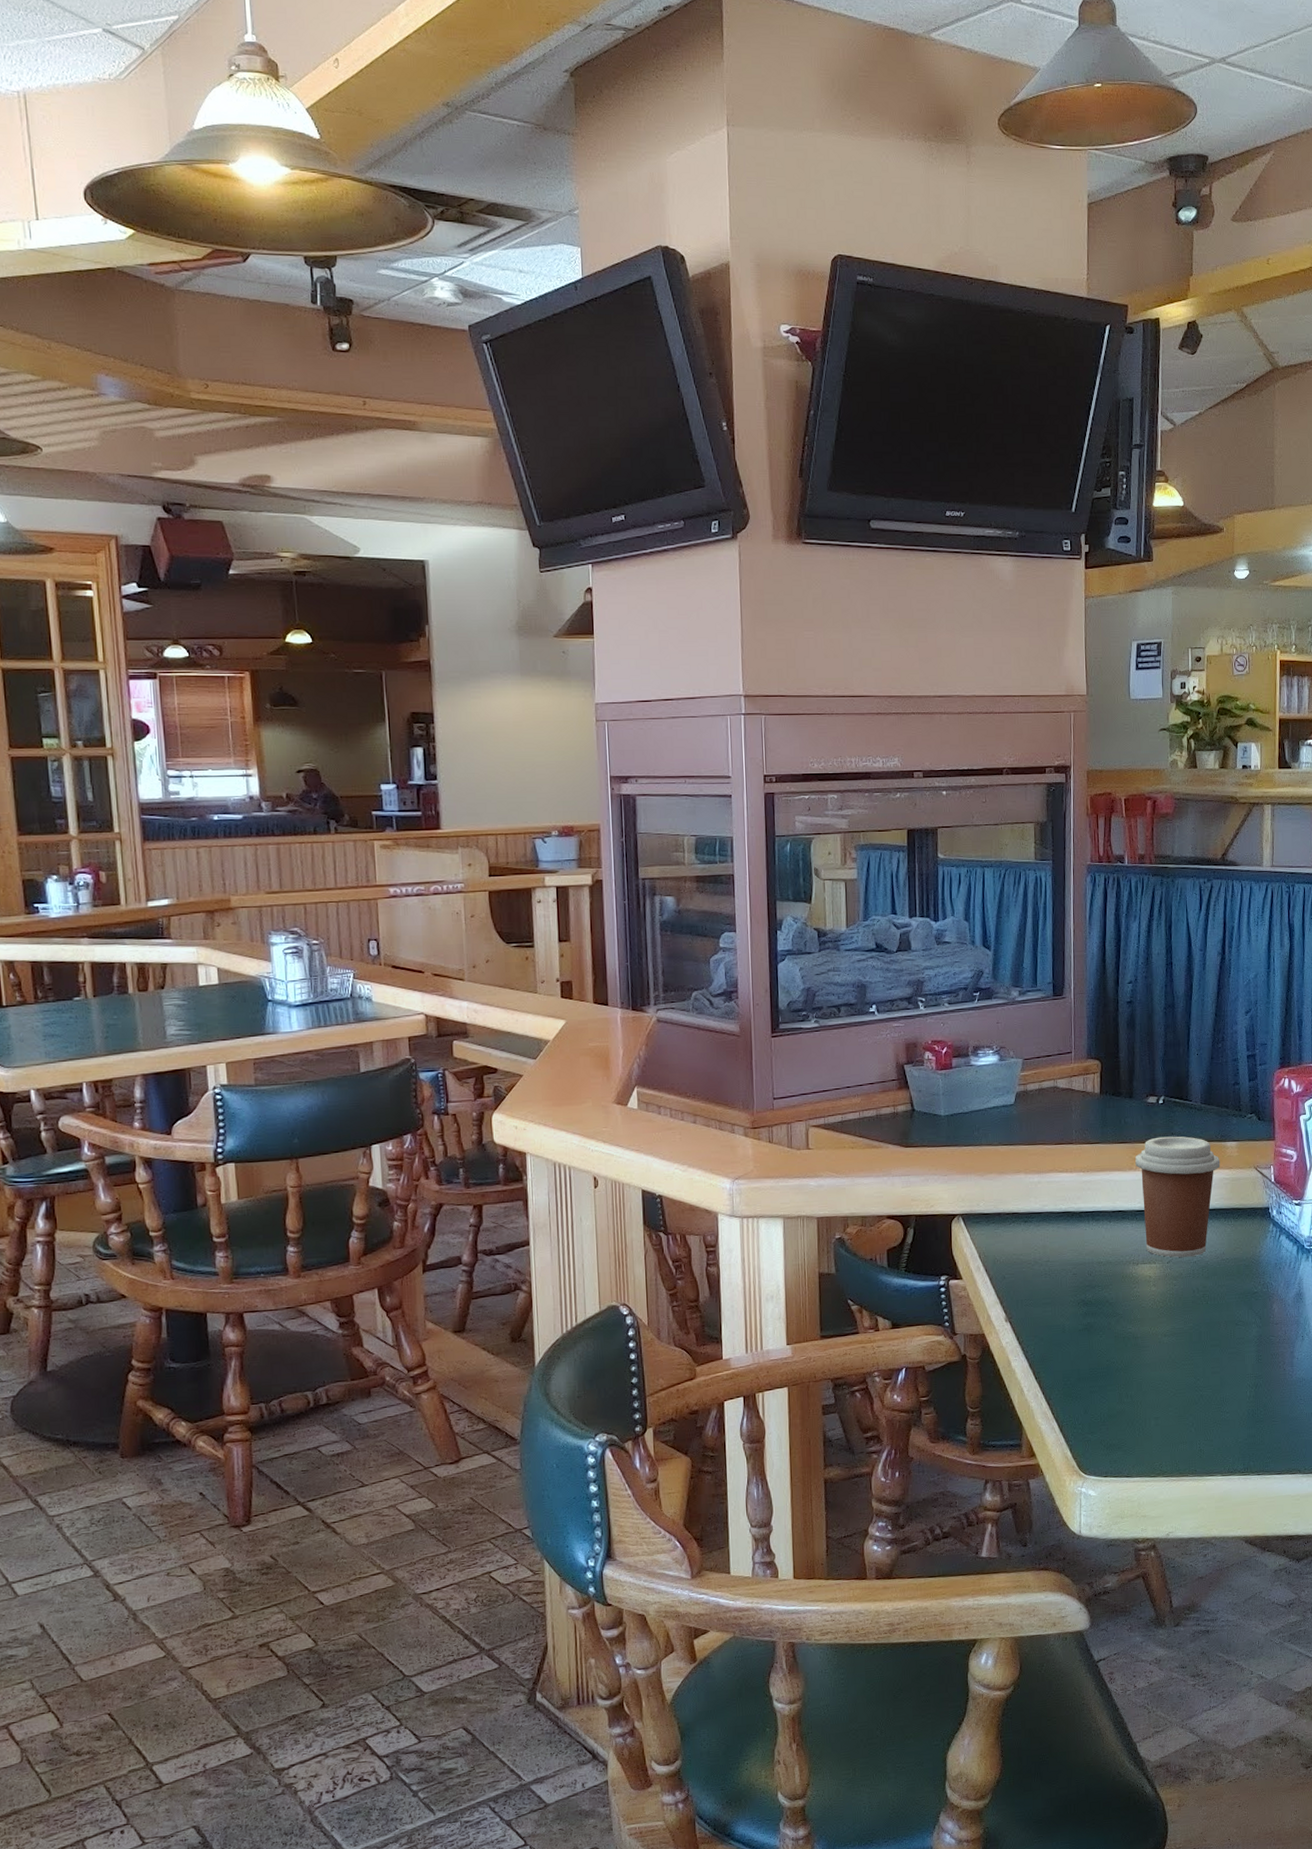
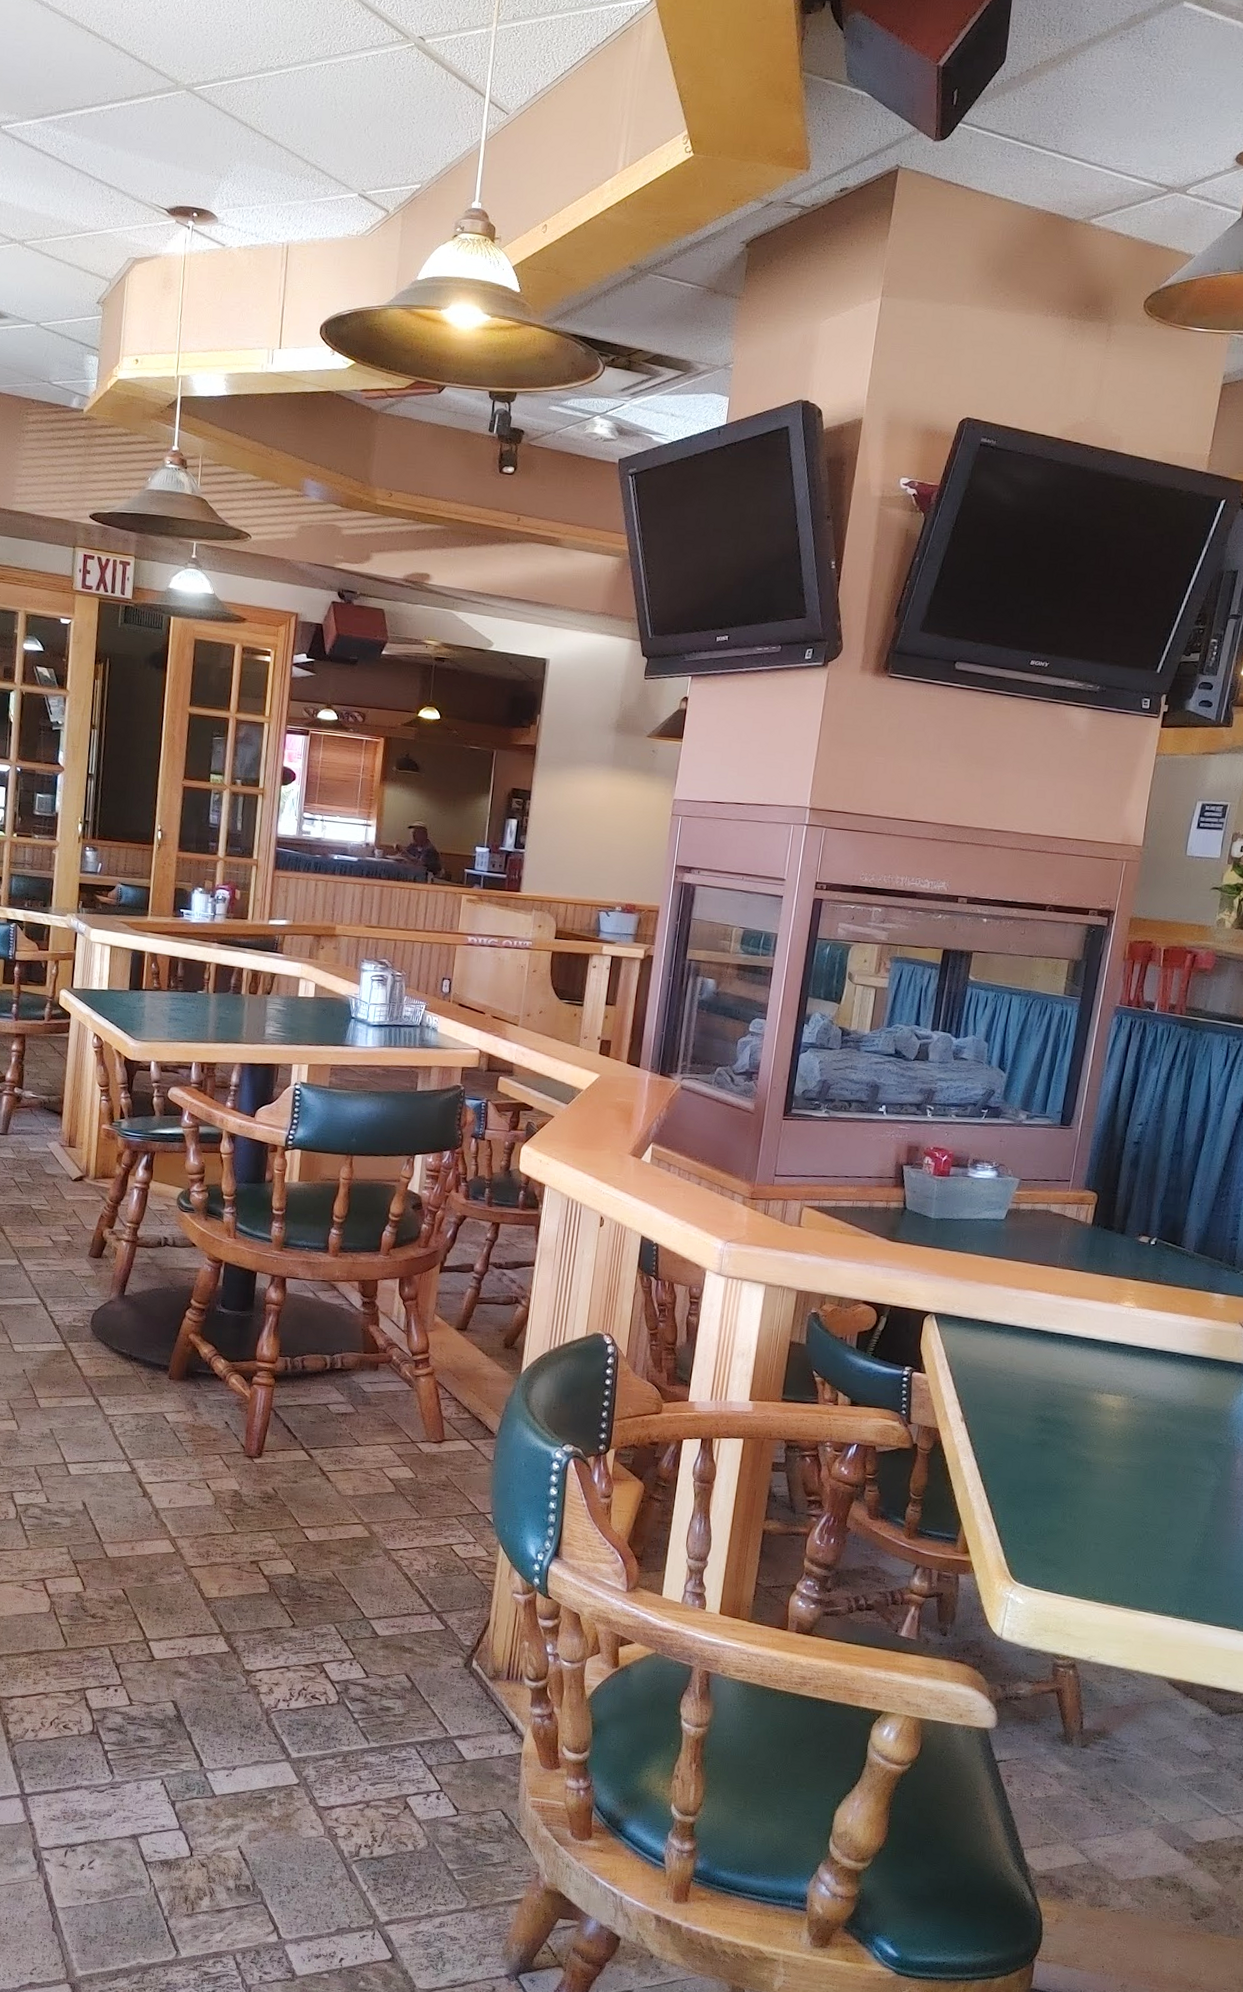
coffee cup: present [1135,1136,1221,1258] -> none [1113,1276,1205,1397]

